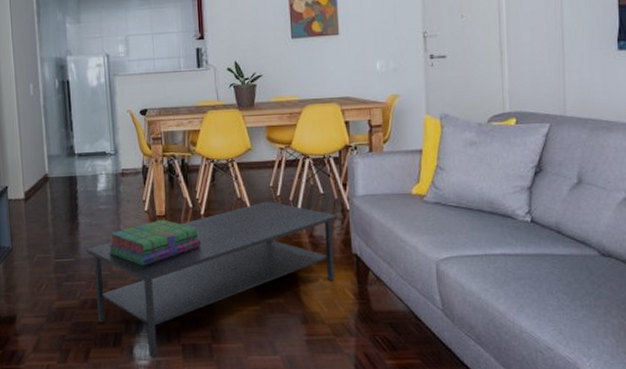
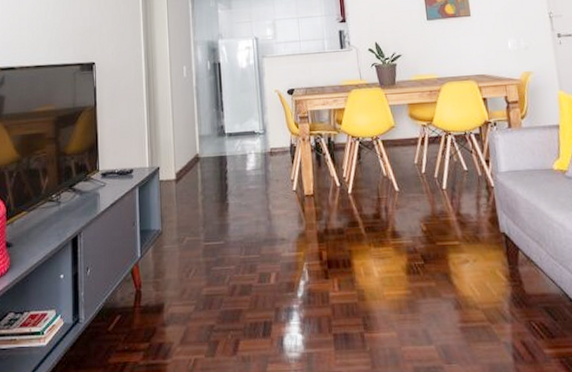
coffee table: present [85,201,339,358] -> none [235,179,485,350]
stack of books: present [107,219,201,266] -> none [257,199,350,249]

